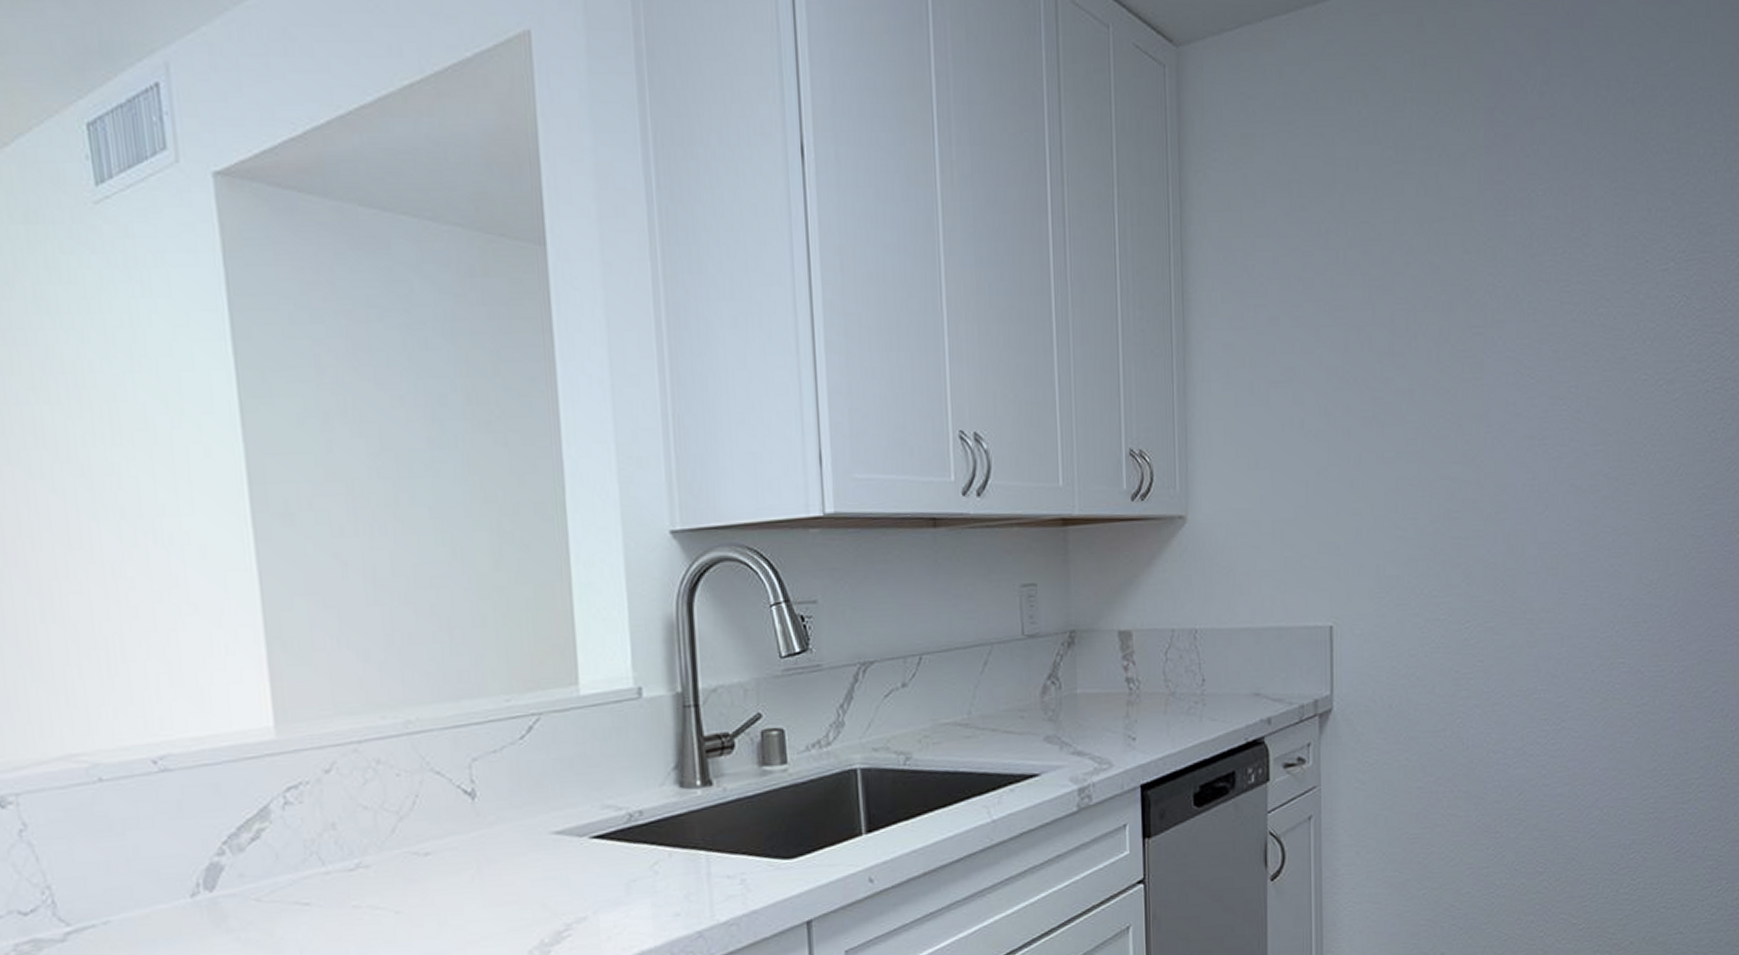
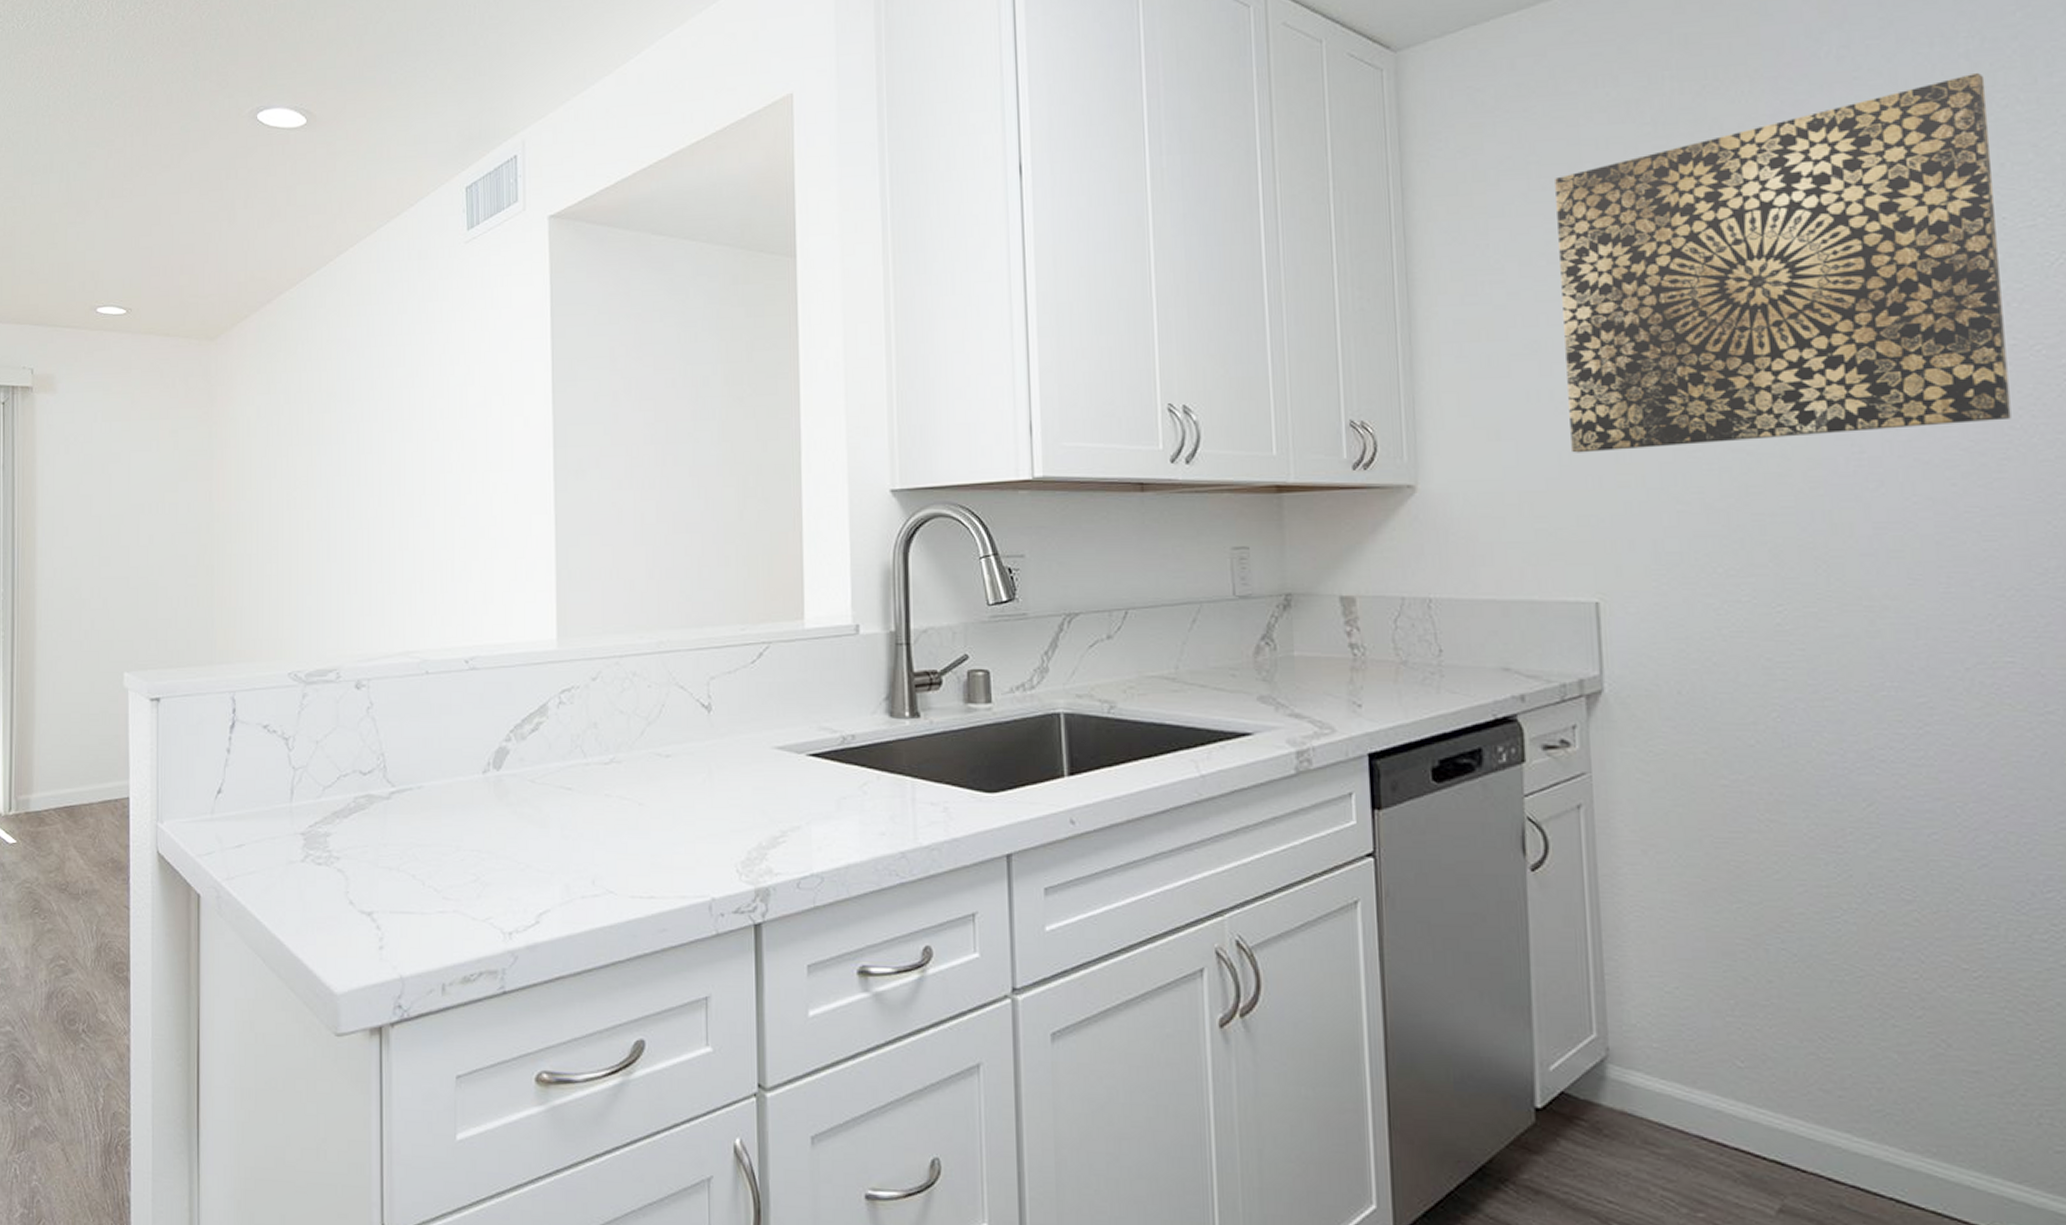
wall art: none [1313,118,1644,482] -> present [1555,72,2011,453]

